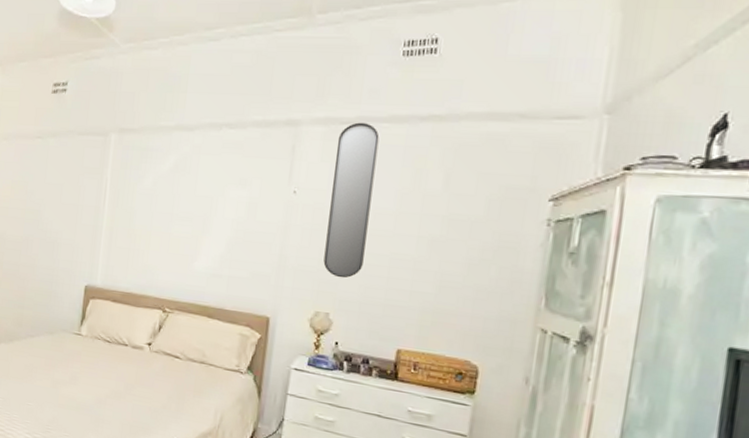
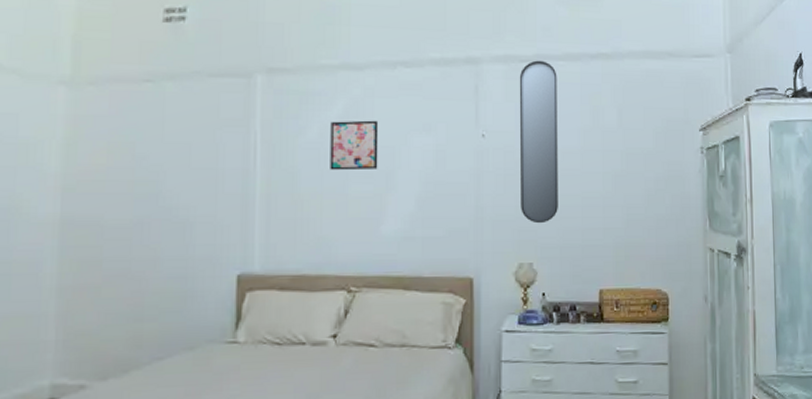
wall art: none [159,173,202,215] -> present [330,120,379,171]

